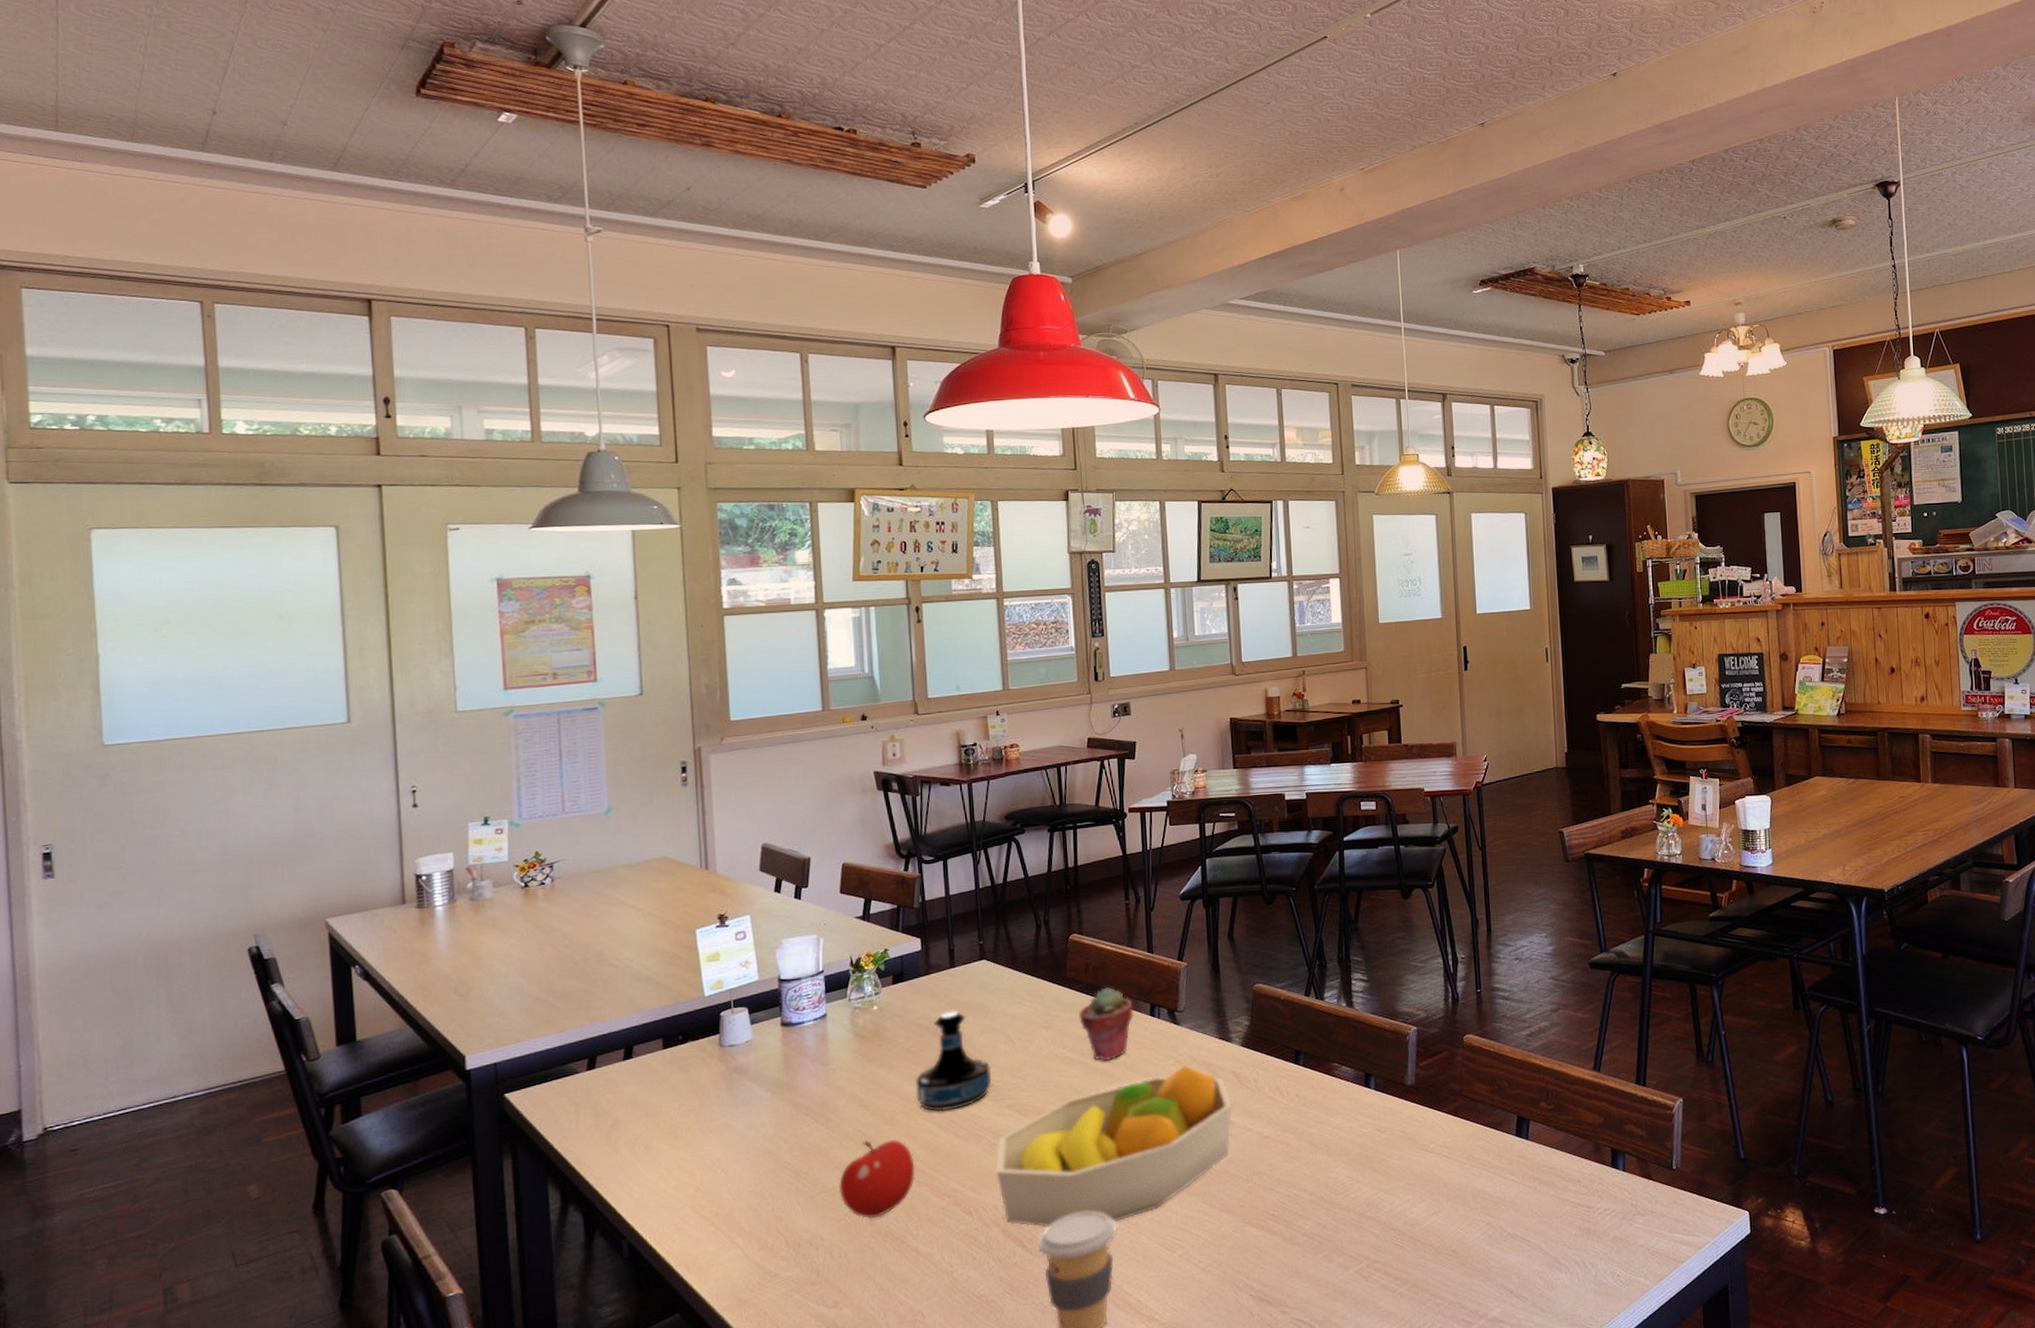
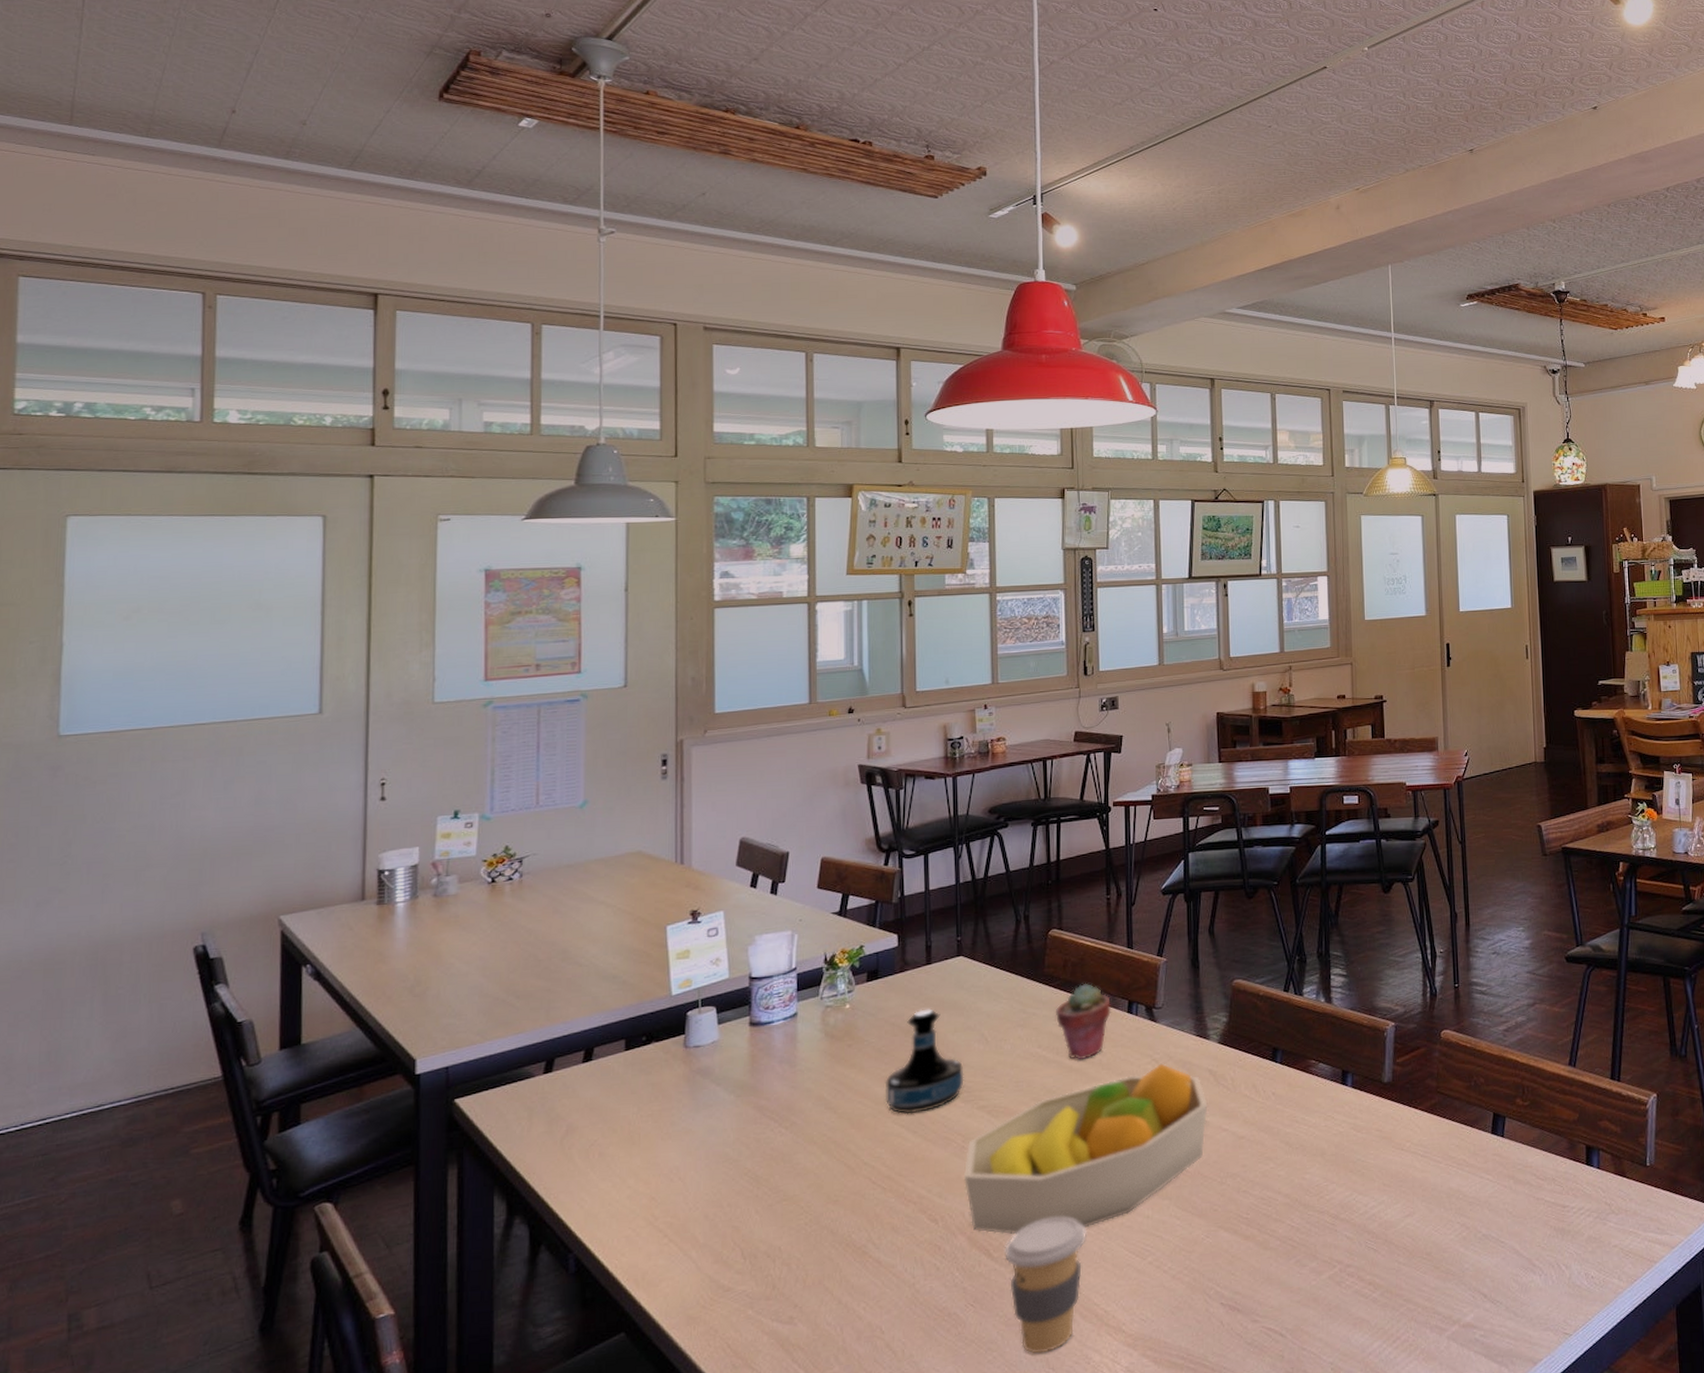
fruit: present [839,1139,915,1219] -> none [801,1143,881,1229]

